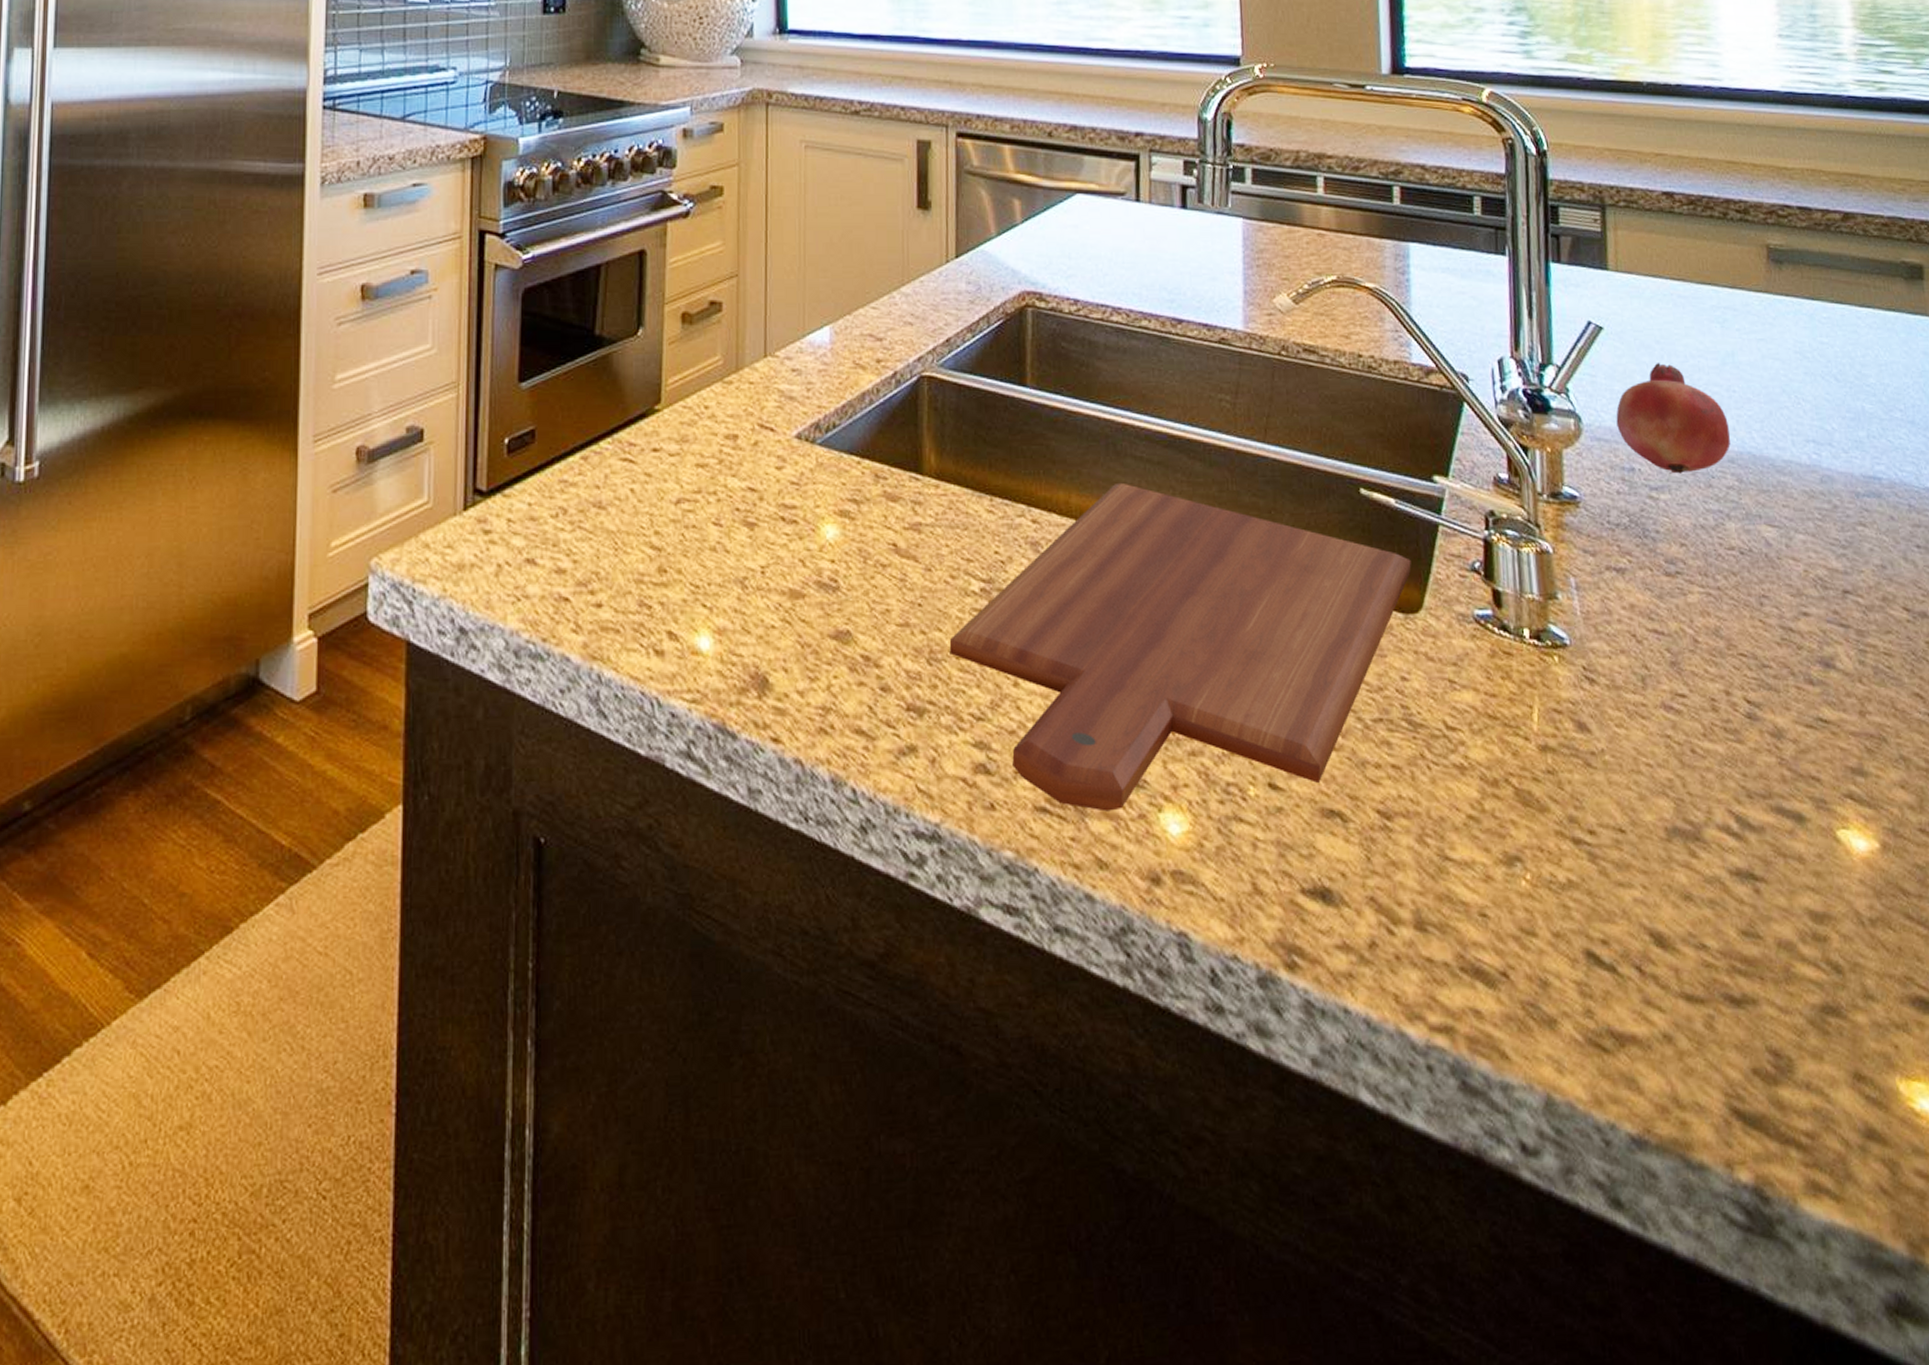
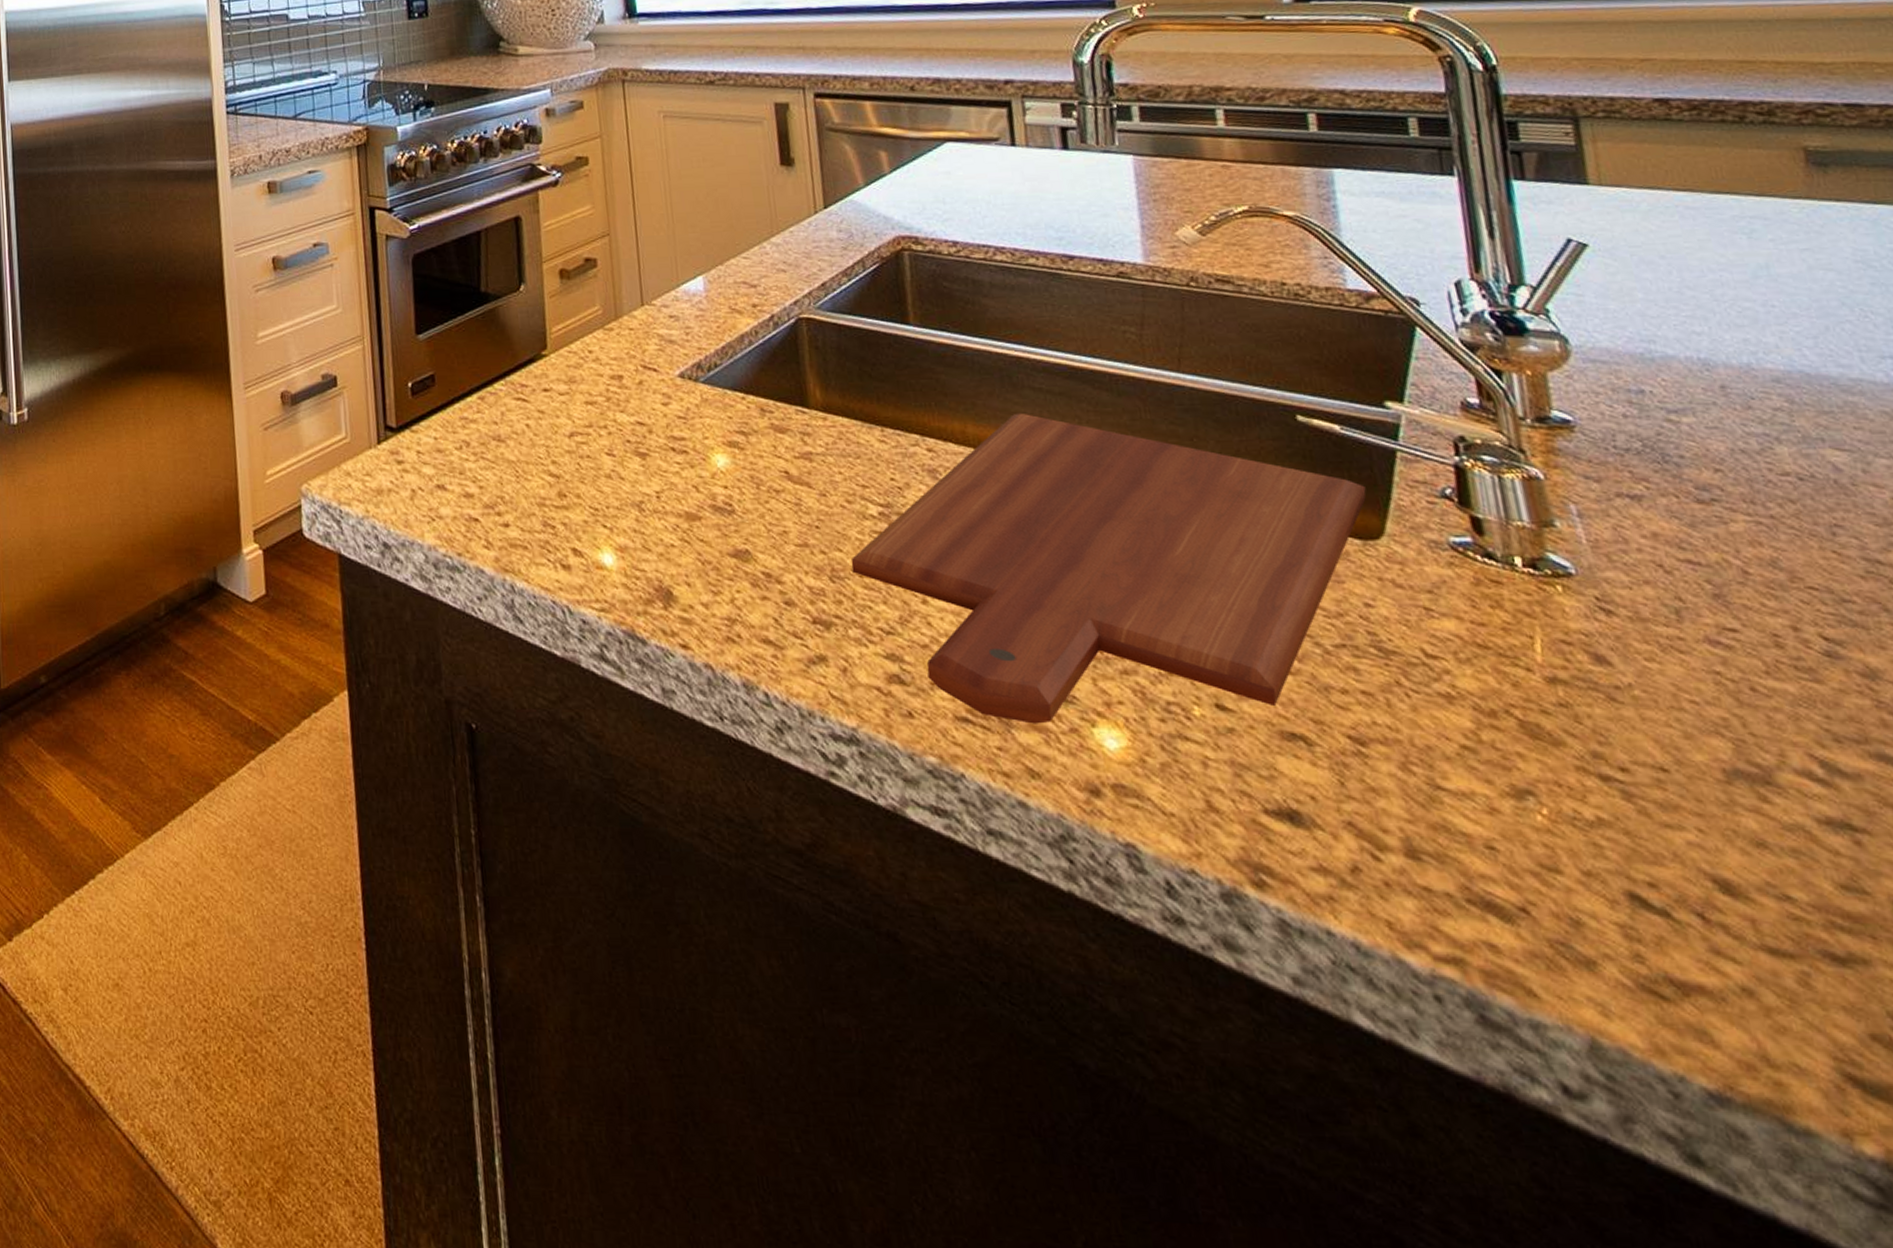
fruit: present [1616,362,1731,474] -> none [1613,278,1774,396]

